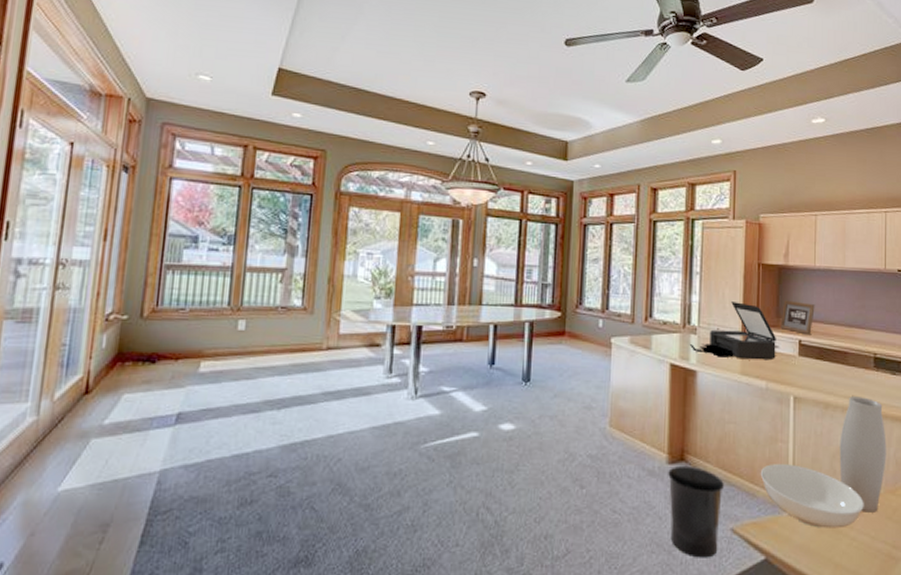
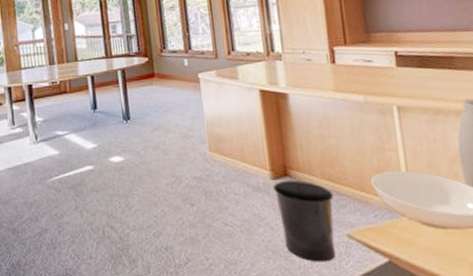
printer: present [689,302,776,361] -> none [276,24,371,78]
picture frame: present [780,300,815,335] -> none [370,14,409,46]

